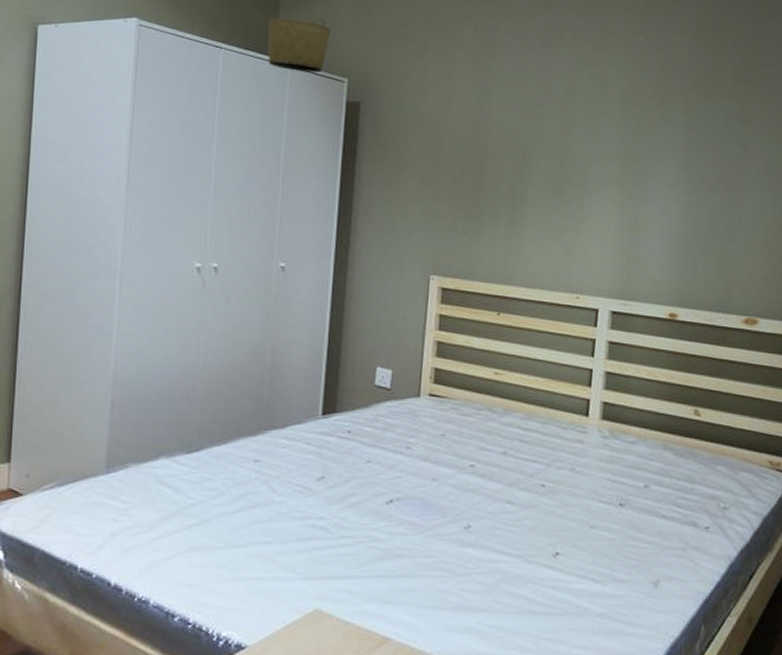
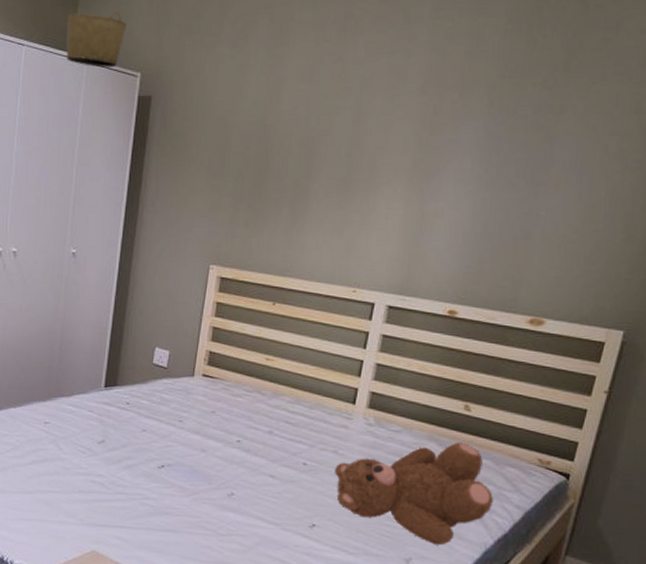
teddy bear: none [573,450,733,563] -> present [334,442,494,546]

